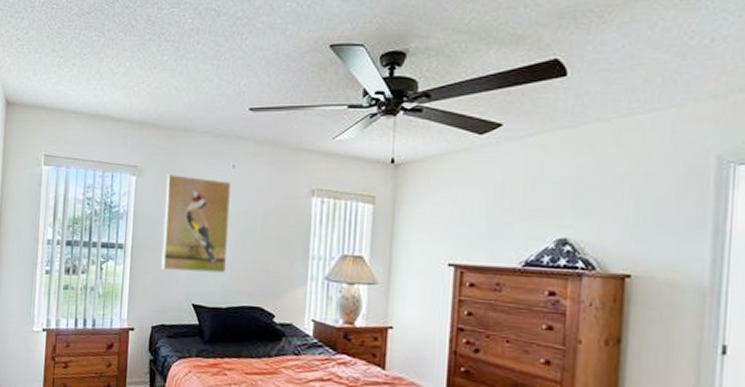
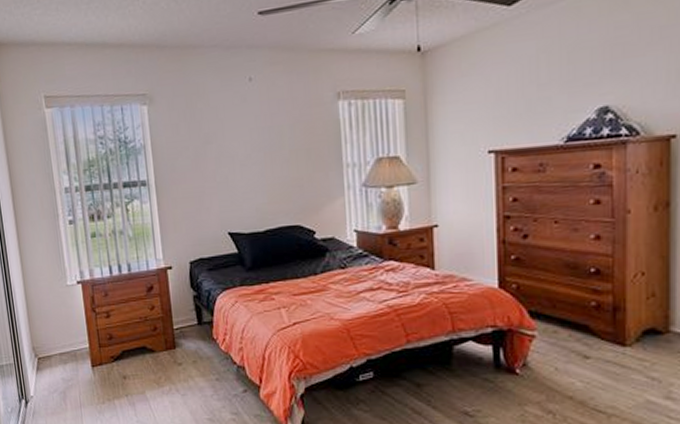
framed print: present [161,175,231,273] -> none [180,96,257,202]

